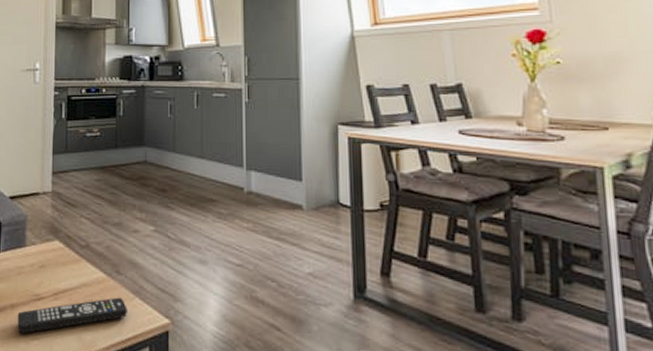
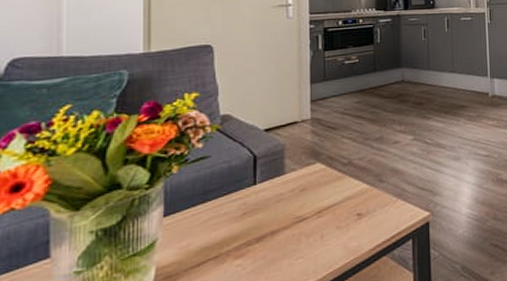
remote control: present [17,297,127,334] -> none [278,202,391,257]

